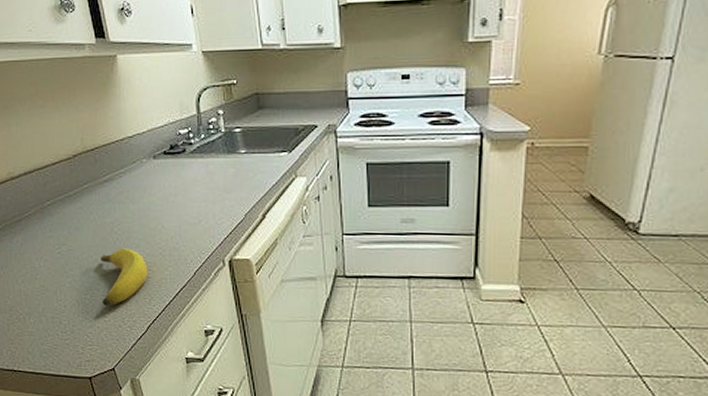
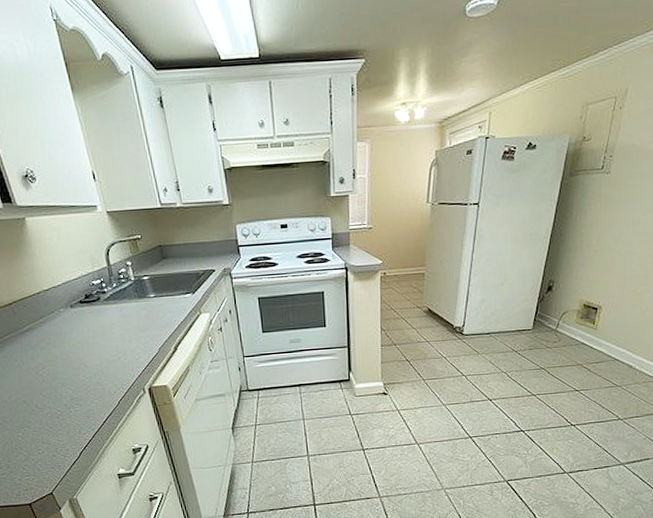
banana: present [100,248,148,307] -> none [28,388,76,441]

